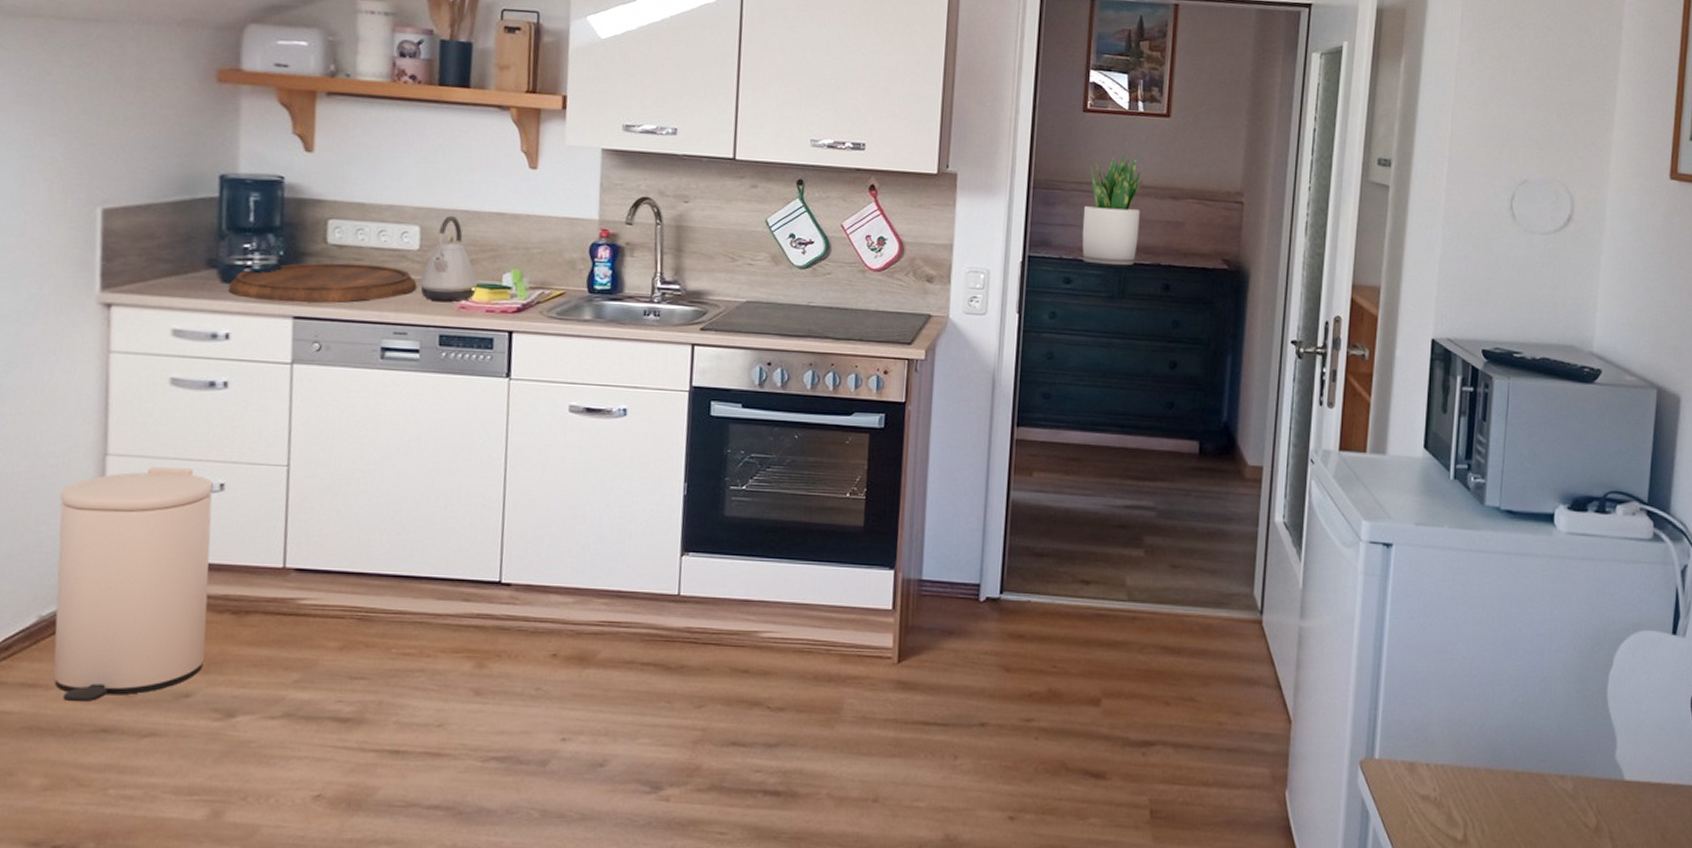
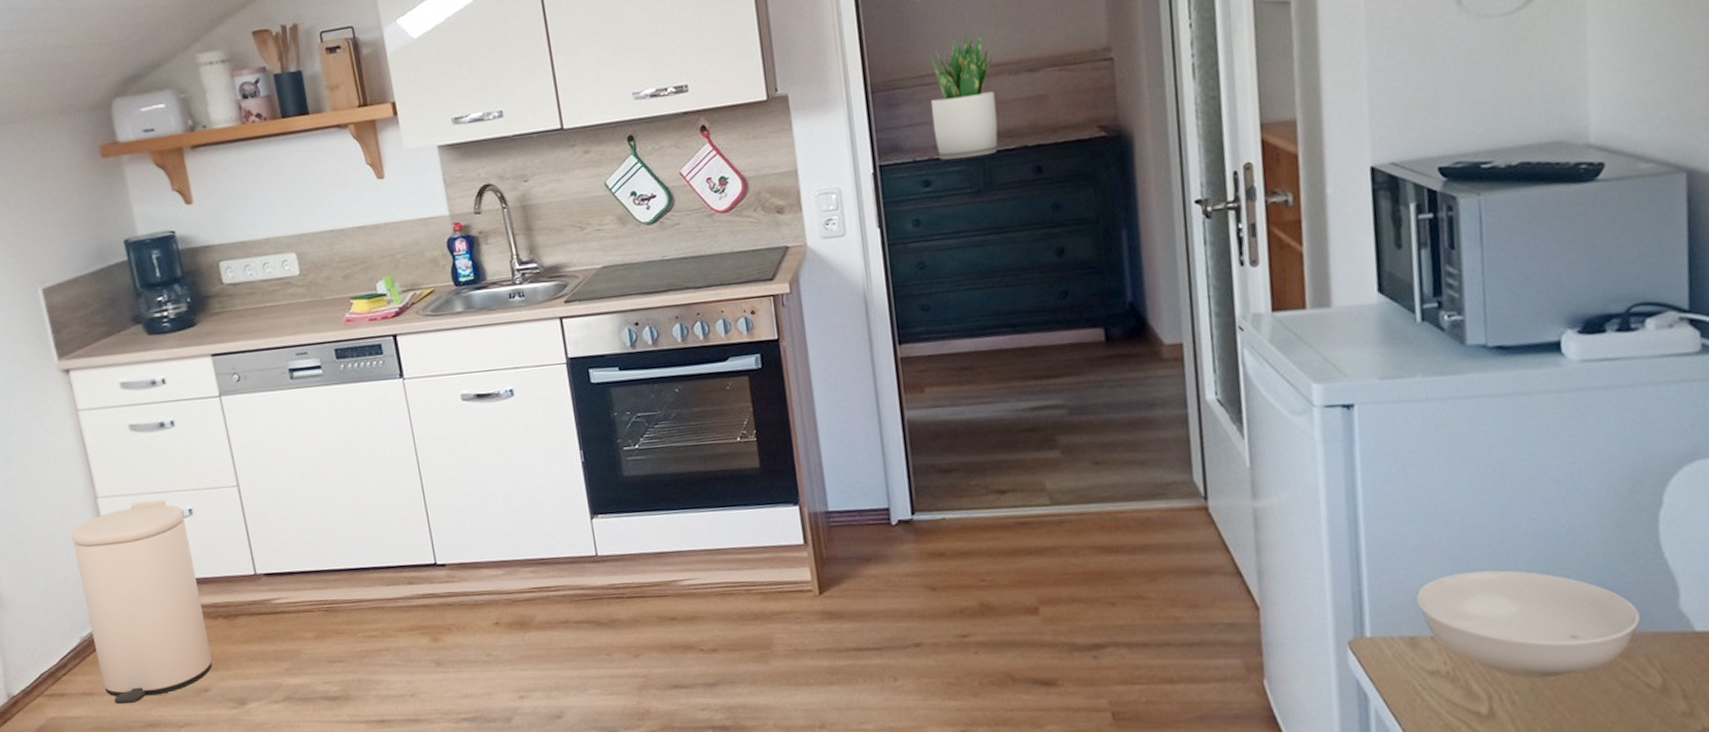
cutting board: present [228,262,417,303] -> none [154,294,306,346]
kettle: present [419,215,479,302] -> none [306,237,357,319]
bowl: none [1418,707,1587,811] -> present [1415,570,1641,679]

